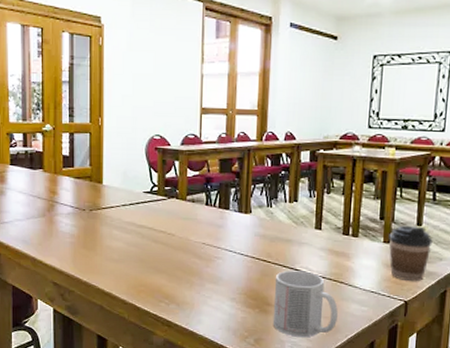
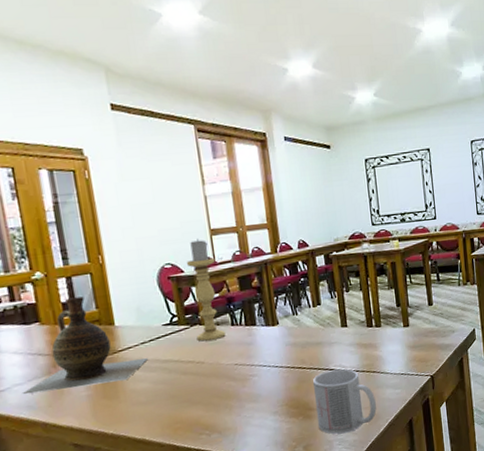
ceramic jug: none [20,152,125,235] -> present [22,296,148,395]
candle holder: none [172,115,201,216] -> present [187,239,226,342]
coffee cup: present [389,225,433,282] -> none [407,306,444,357]

